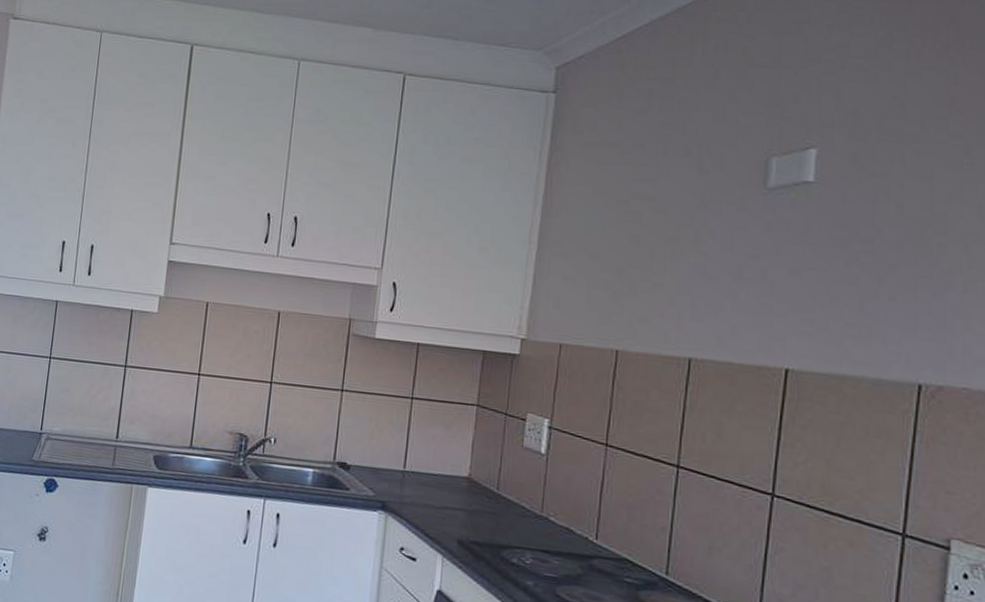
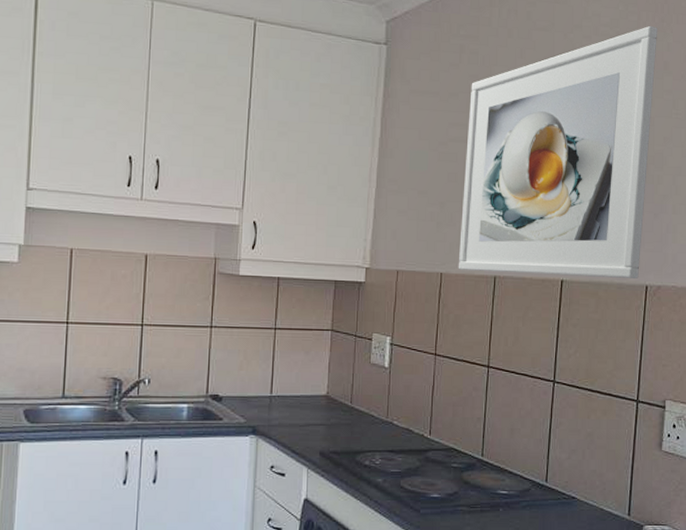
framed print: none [639,54,939,375] -> present [458,25,657,279]

